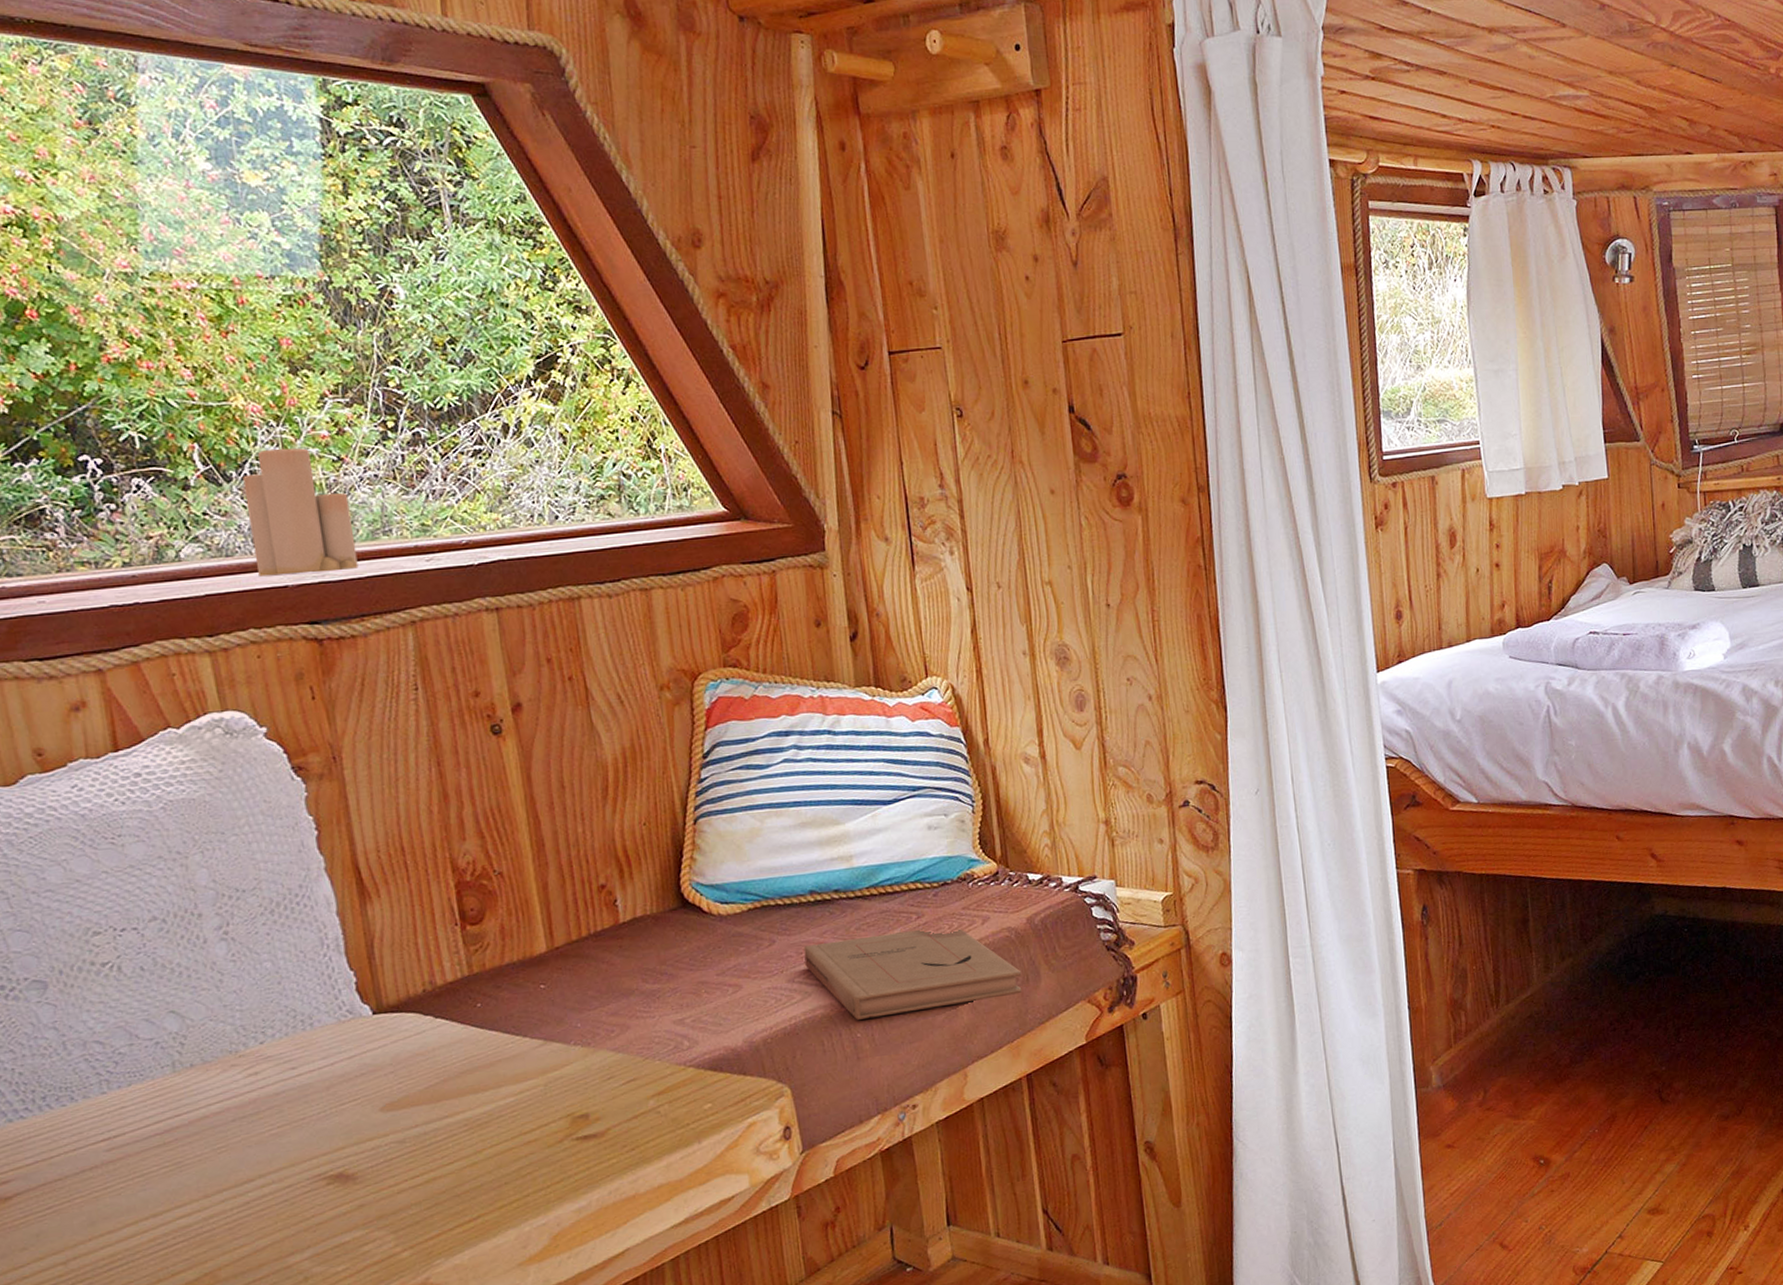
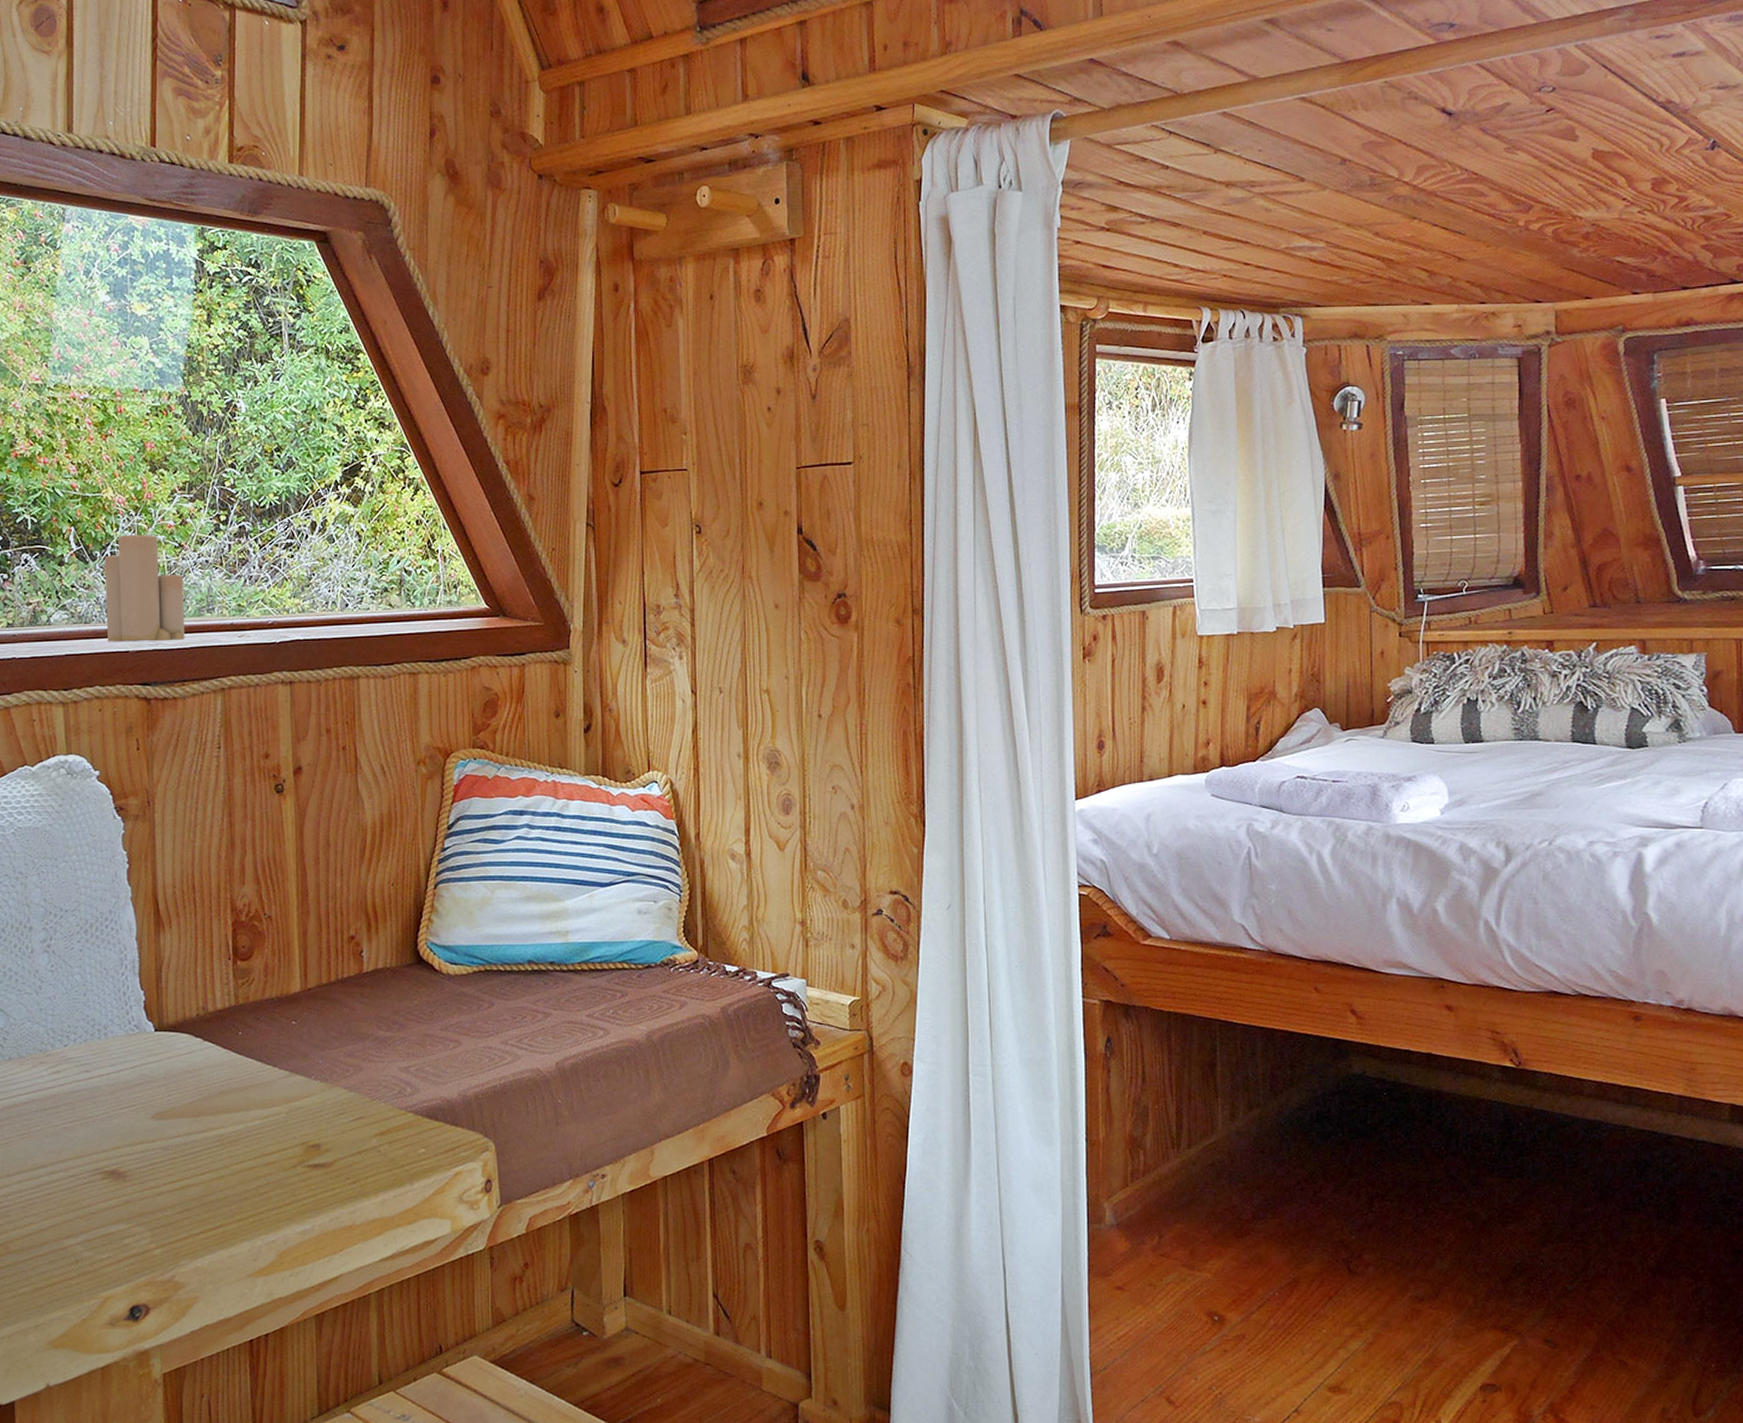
book: present [803,927,1022,1020] -> none [518,1007,711,1087]

